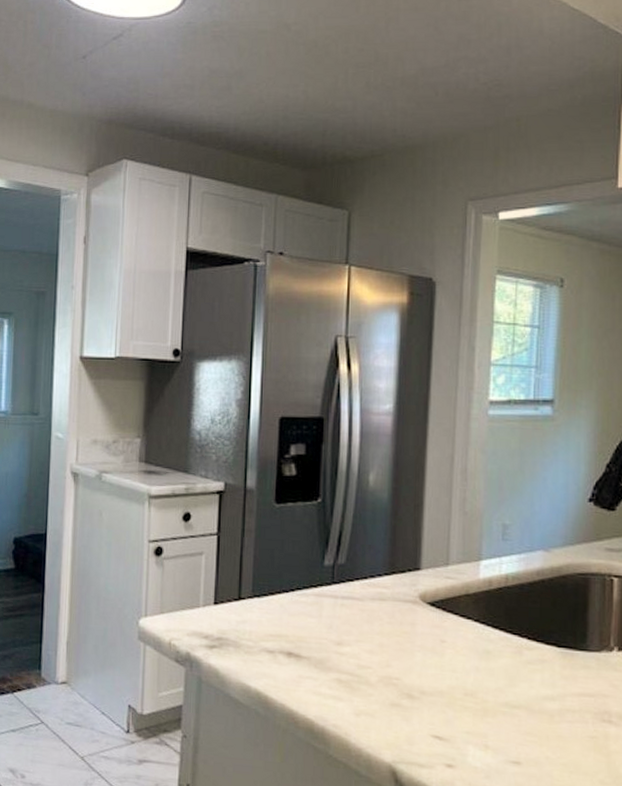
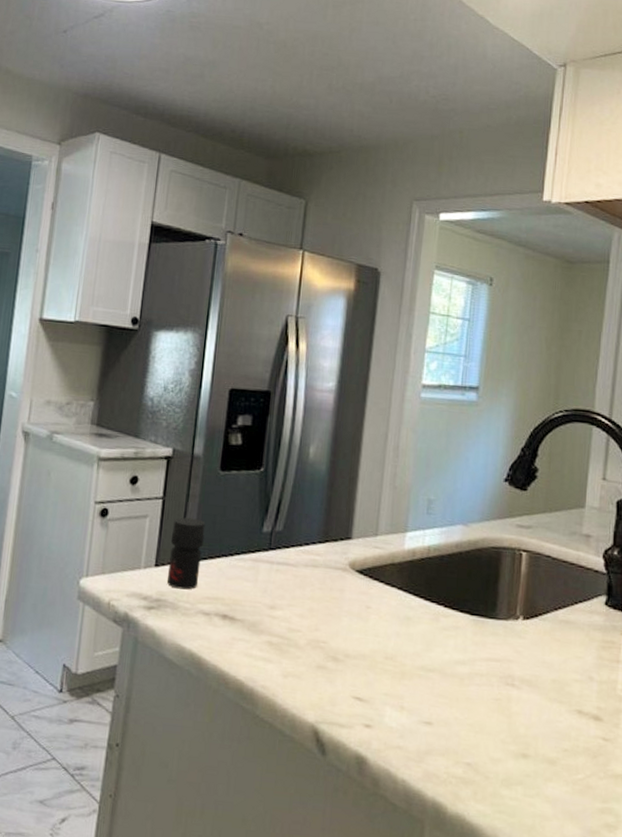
jar: none [228,553,263,627] -> present [167,517,206,590]

